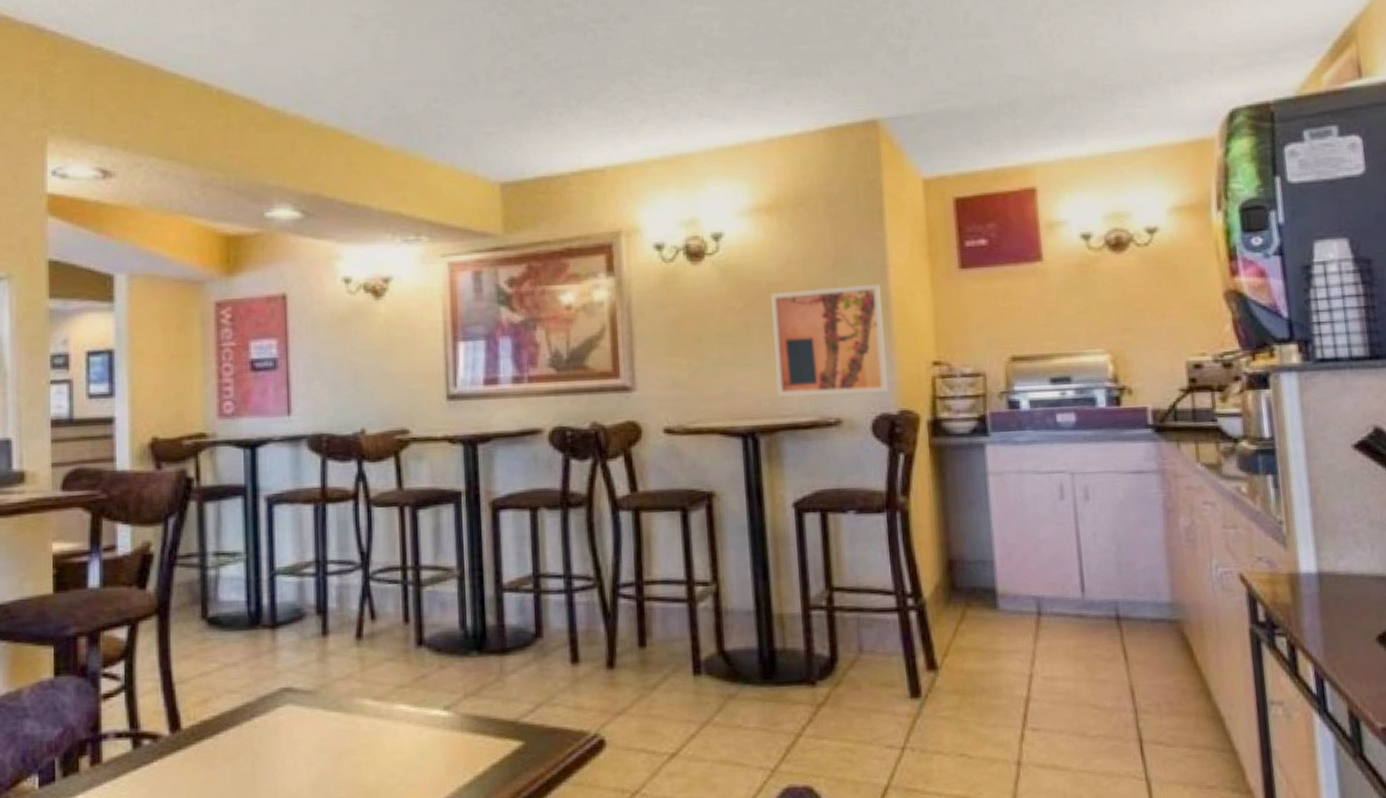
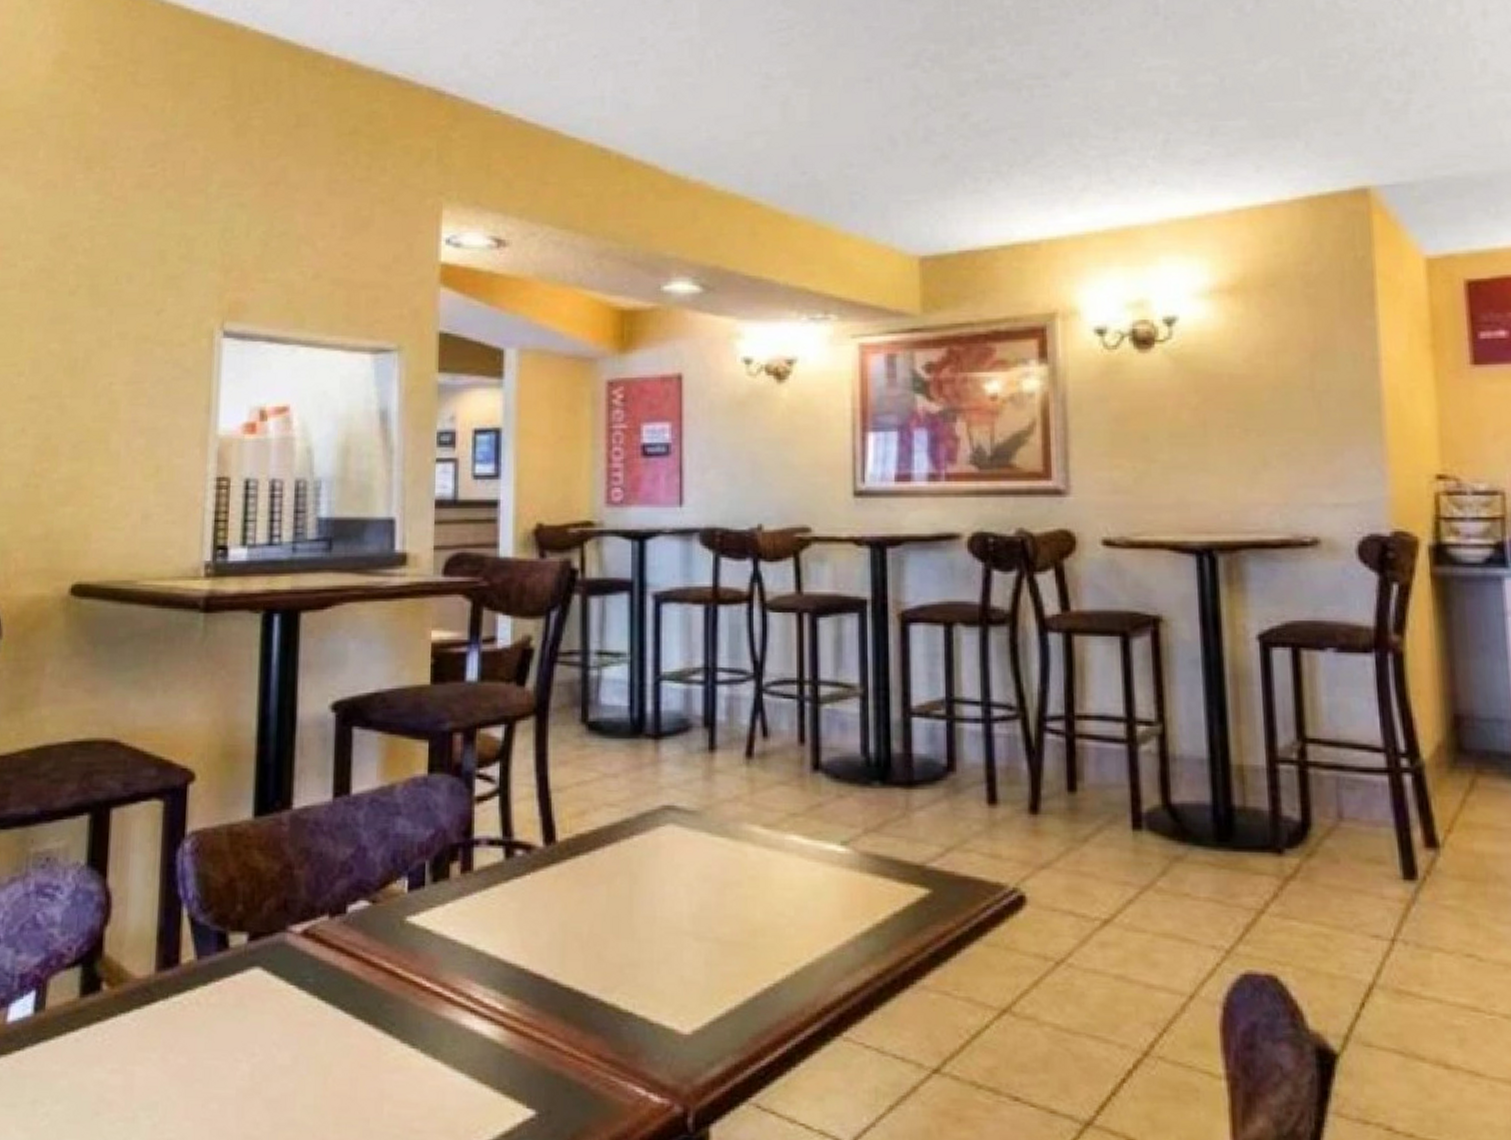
wall art: present [771,283,889,397] -> none [1234,380,1380,510]

